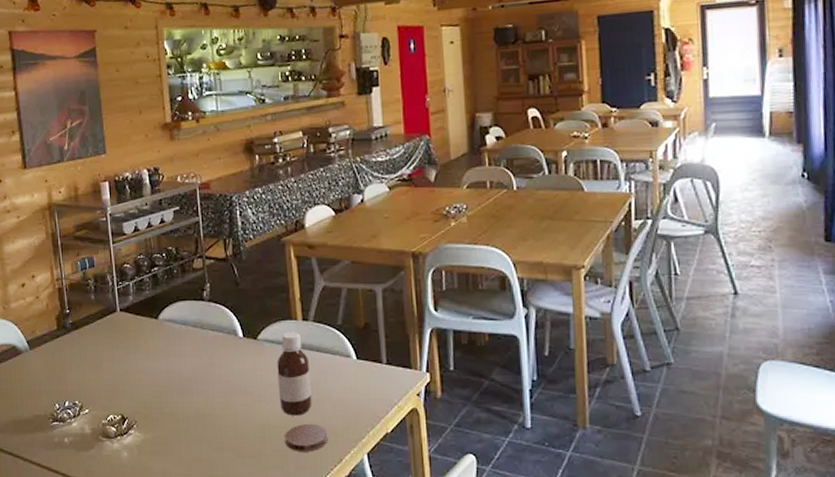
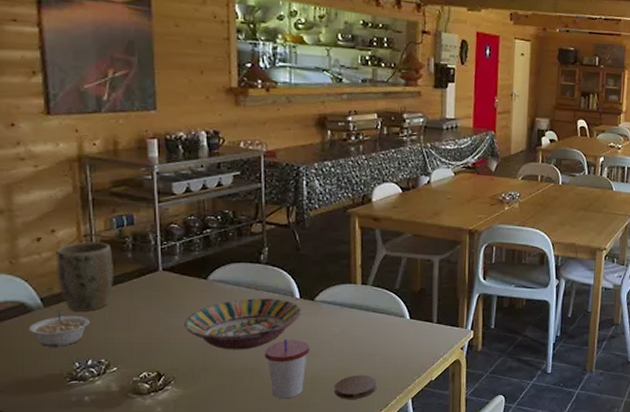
legume: none [20,352,65,388] -> present [29,310,89,347]
plant pot: none [37,285,81,353] -> present [57,241,113,311]
serving bowl: none [141,338,246,393] -> present [184,298,302,350]
cup: none [213,383,257,449] -> present [264,340,310,399]
bottle: present [277,332,312,416] -> none [332,294,365,368]

